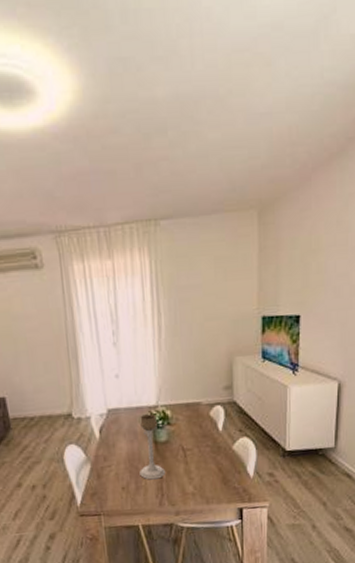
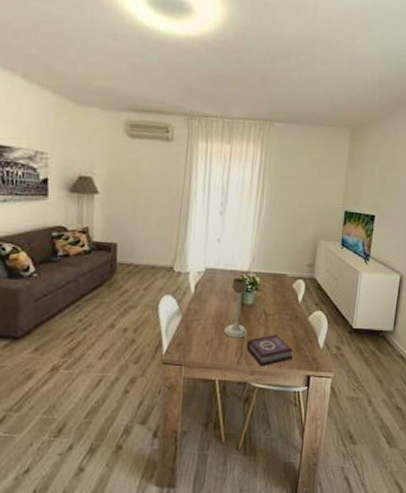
book: none [167,469,220,506] -> present [247,334,293,367]

